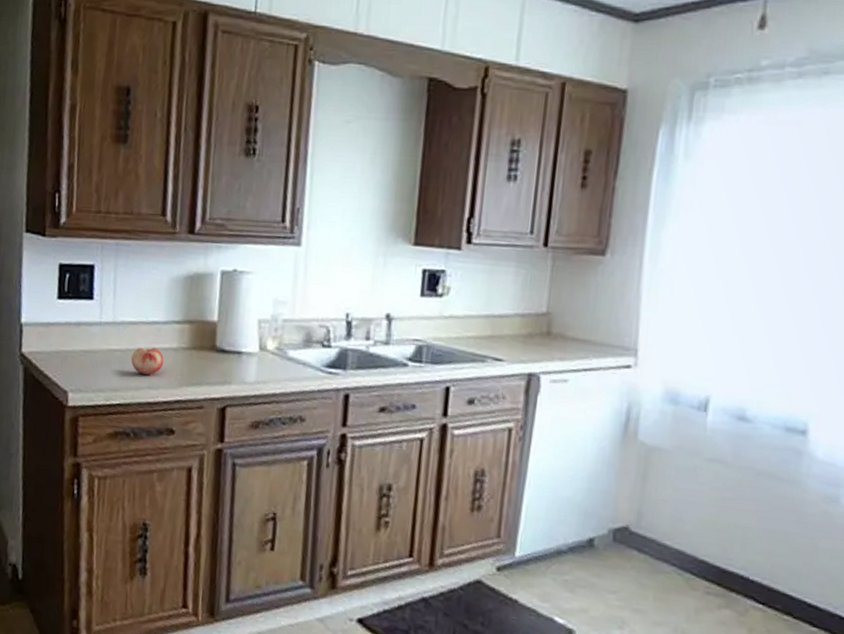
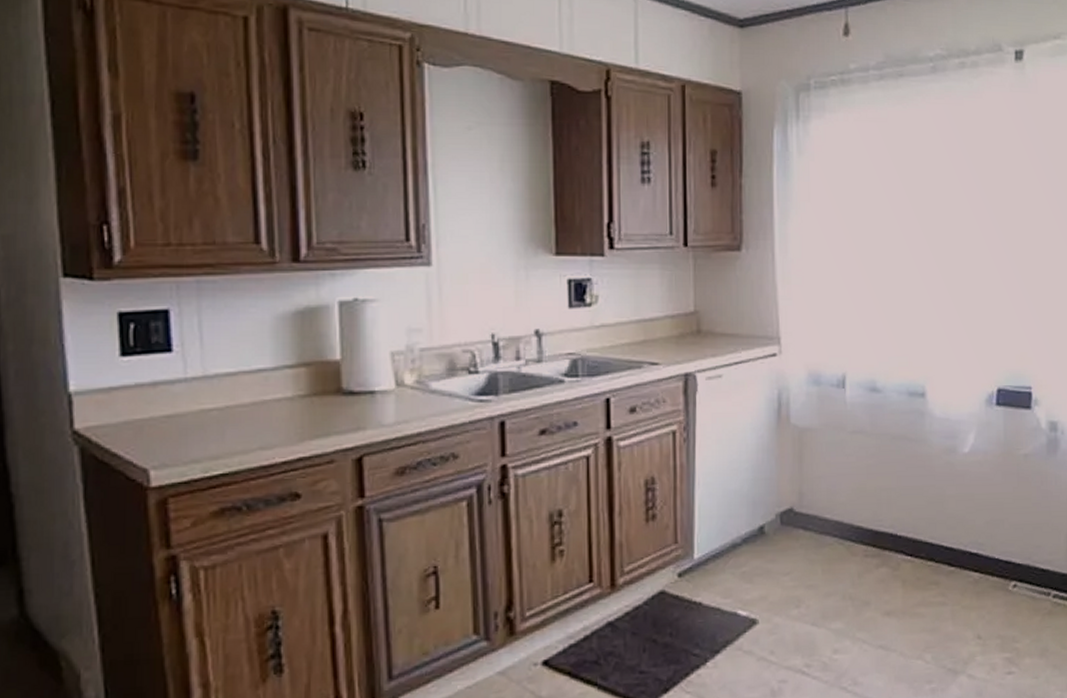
fruit: present [131,347,164,375] -> none [232,400,277,433]

